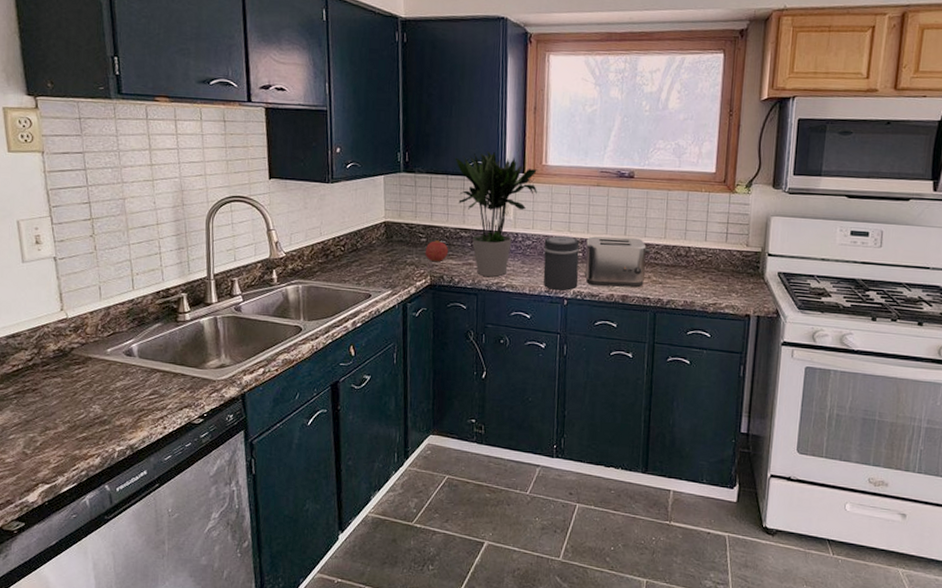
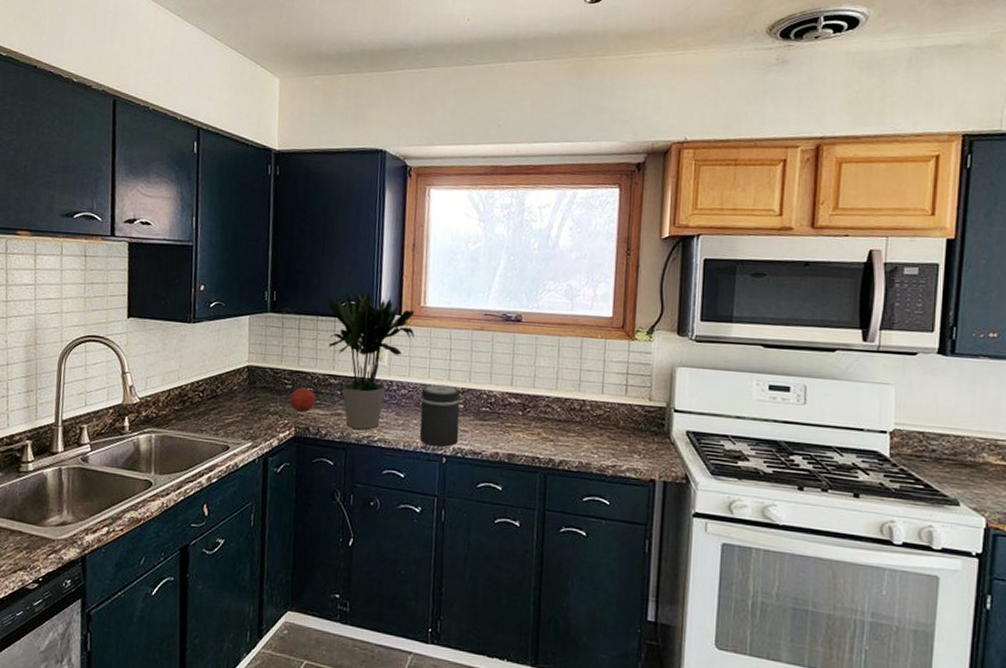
toaster: present [584,236,650,288] -> none [465,386,540,446]

